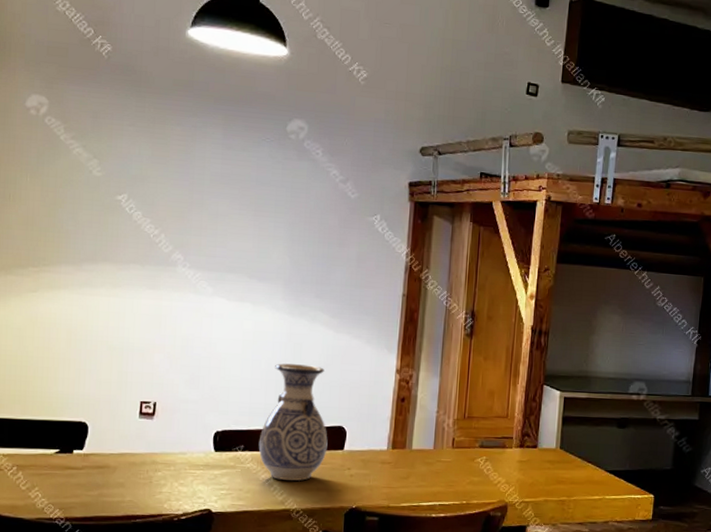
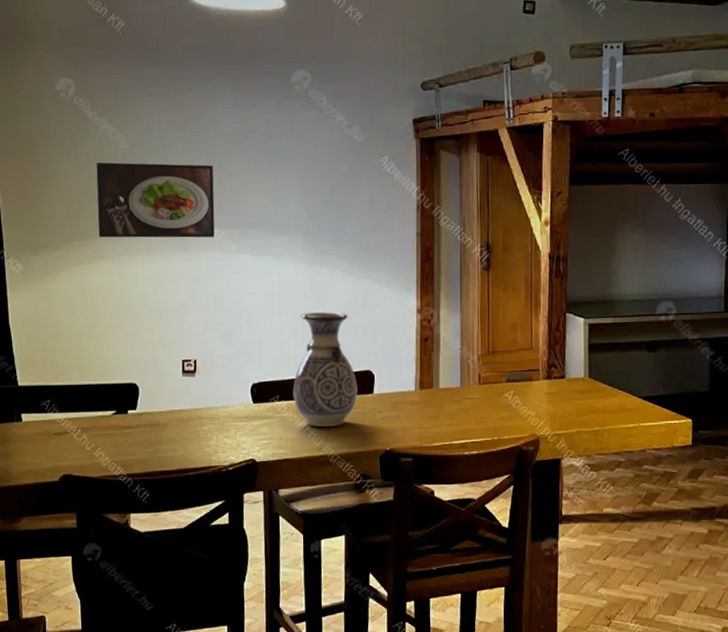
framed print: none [59,187,196,277] -> present [96,162,215,238]

